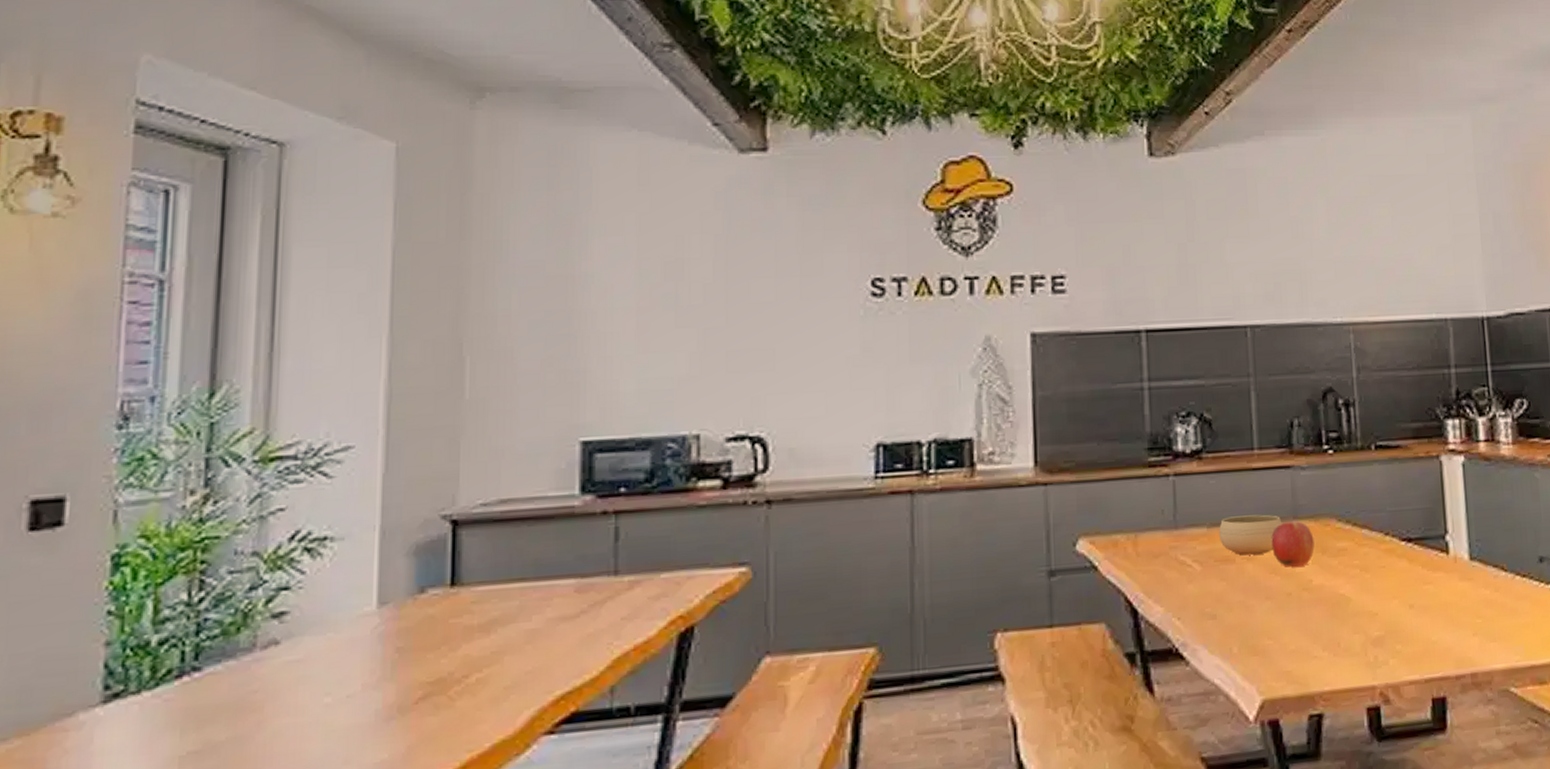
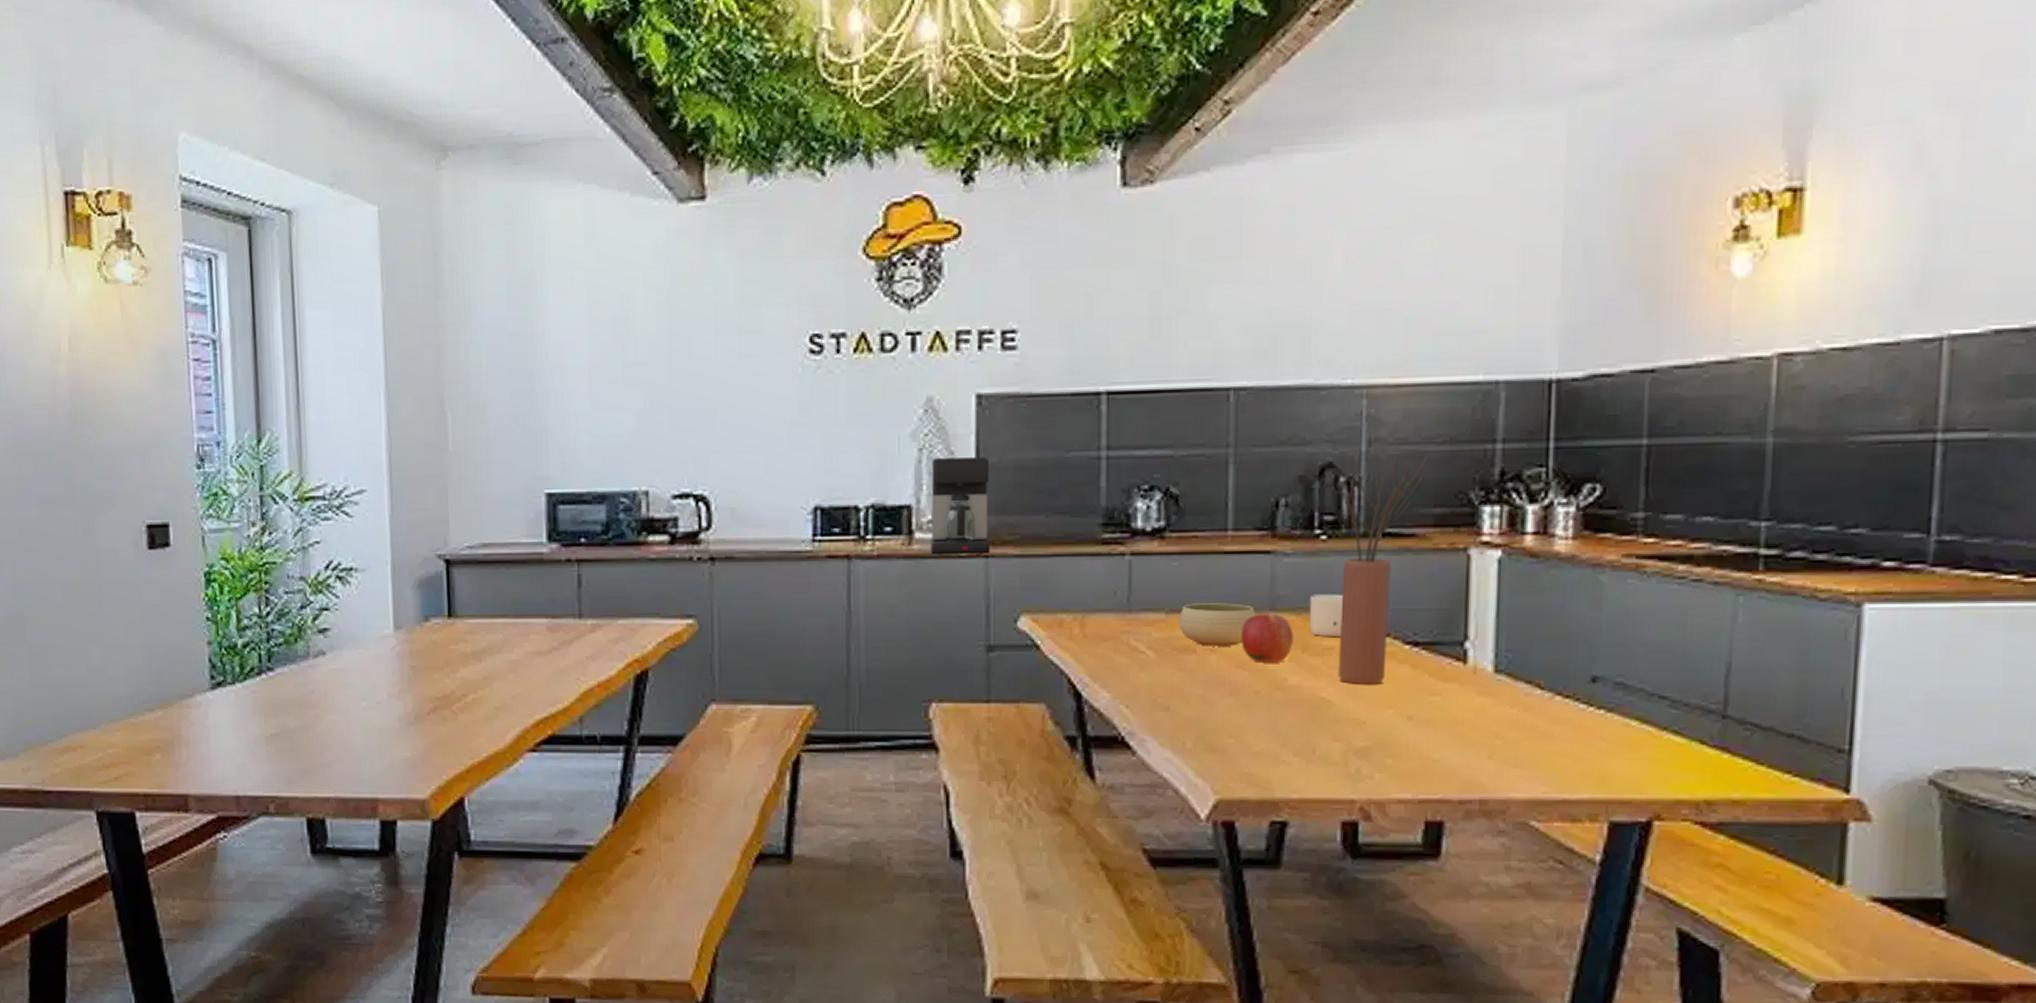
coffee maker: none [991,391,1048,486] -> present [930,457,990,555]
mug: none [1324,500,1352,540] -> present [1309,594,1343,638]
vase: none [1336,371,1404,581] -> present [1335,444,1430,686]

